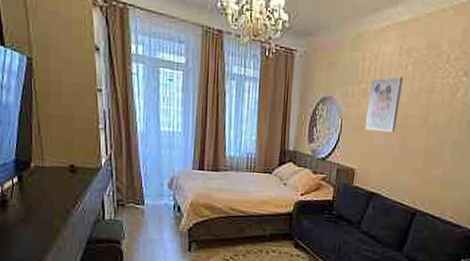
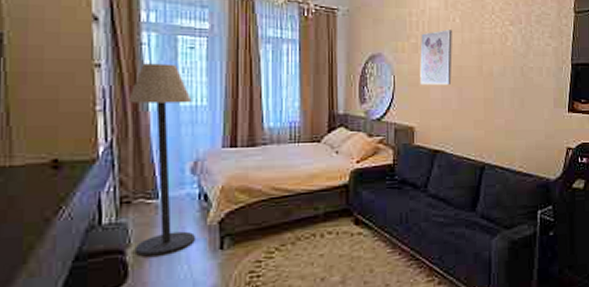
floor lamp: none [123,91,171,249] -> present [129,63,196,257]

